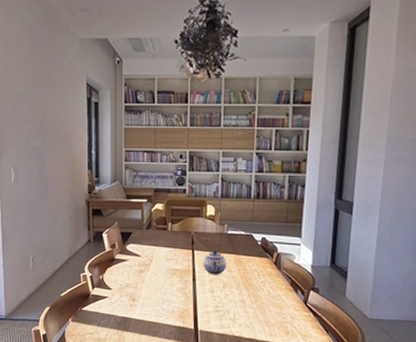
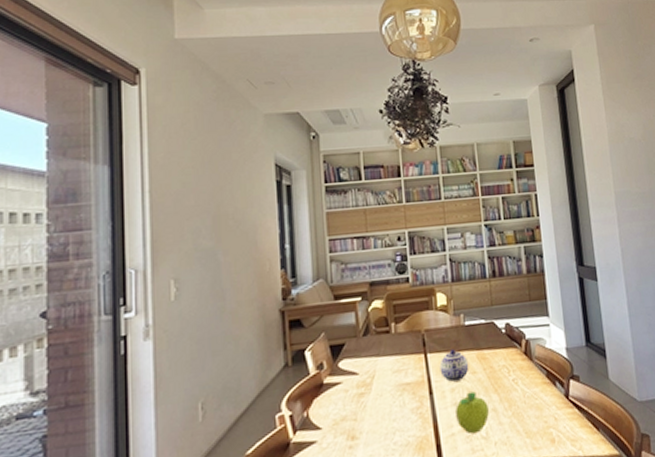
fruit: none [212,284,239,315] -> present [455,391,490,434]

